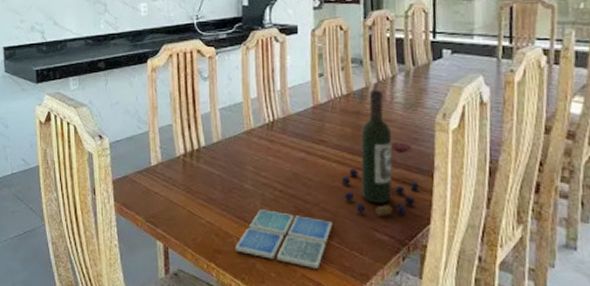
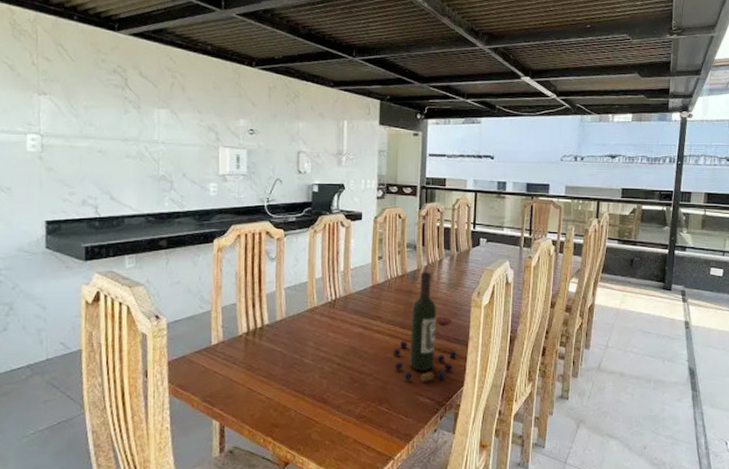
drink coaster: present [235,209,333,269] -> none [293,382,383,433]

